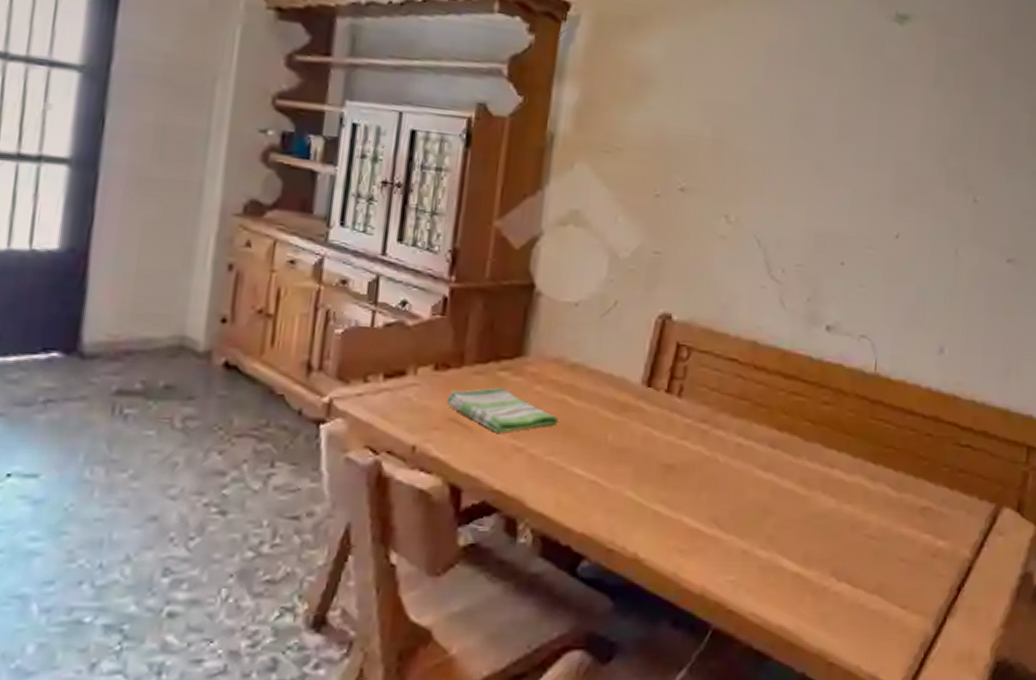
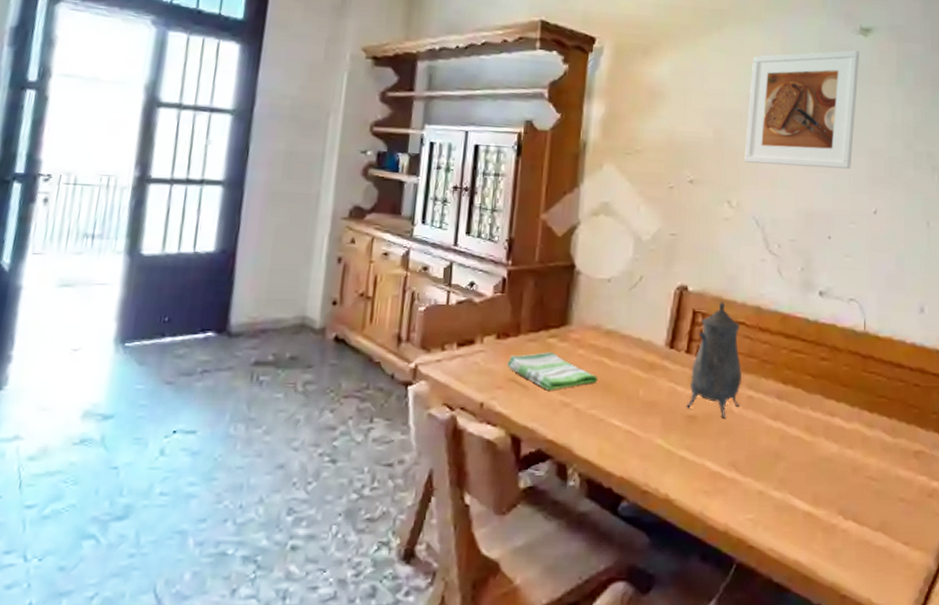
teapot: none [663,334,732,468] -> present [686,302,743,418]
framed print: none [747,39,893,184] -> present [744,50,859,169]

